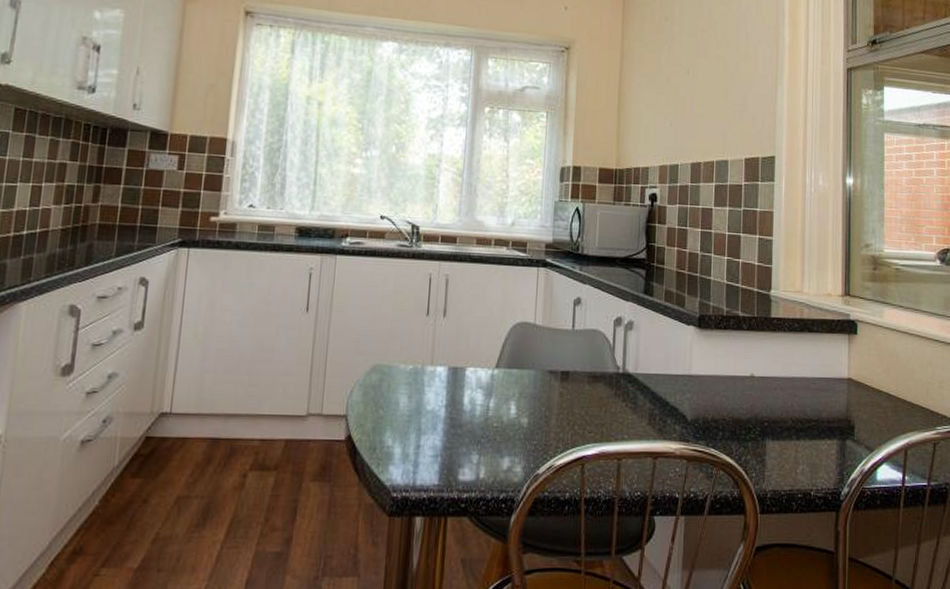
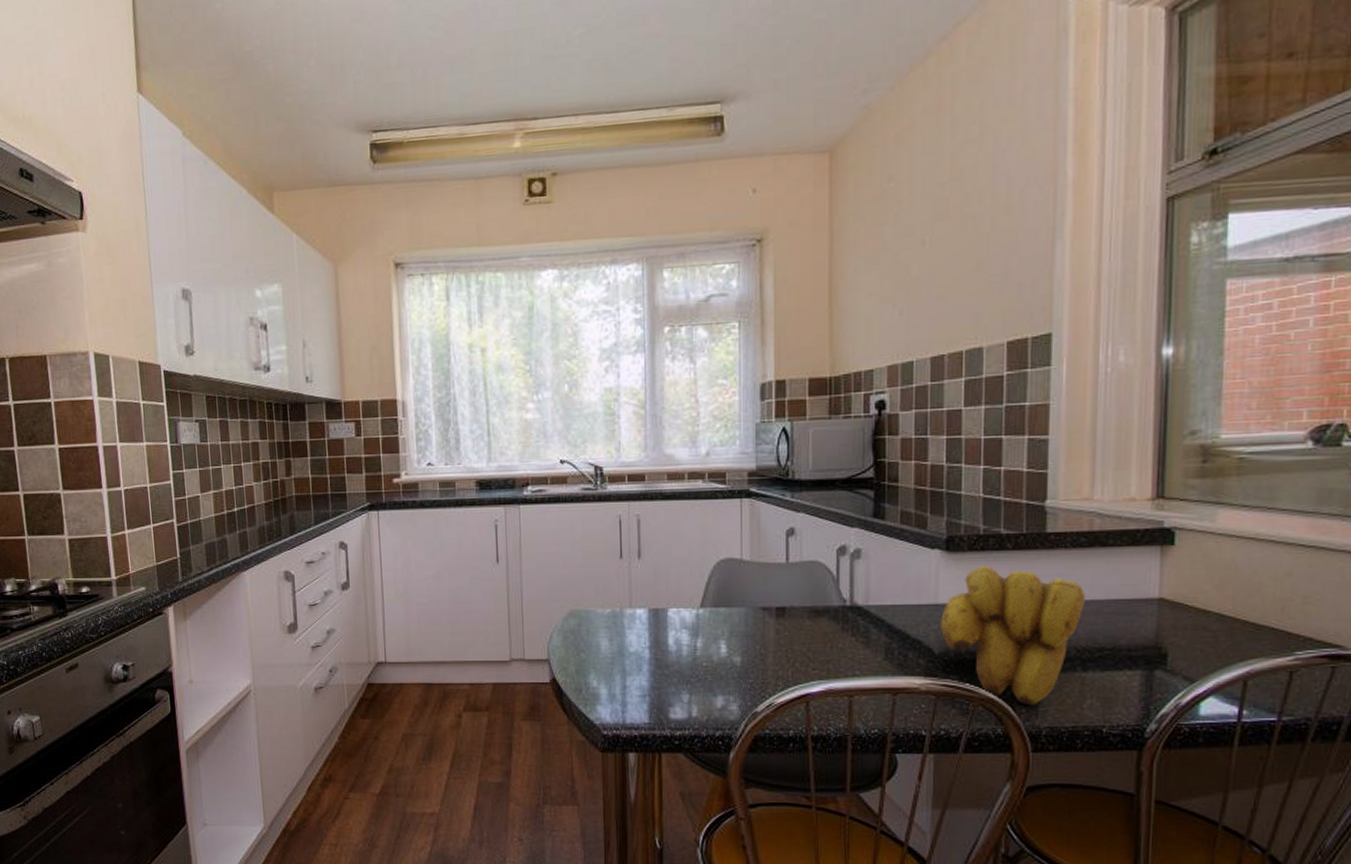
banana bunch: none [693,343,798,471] -> present [941,566,1085,706]

